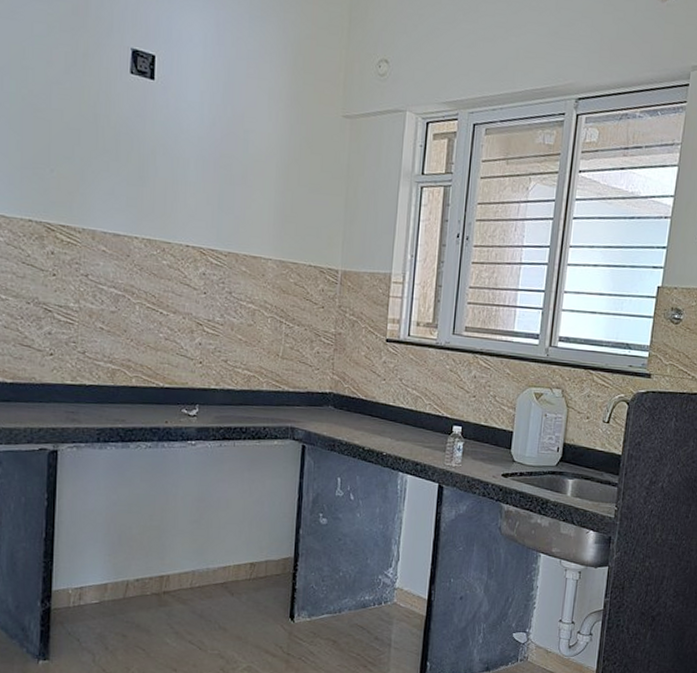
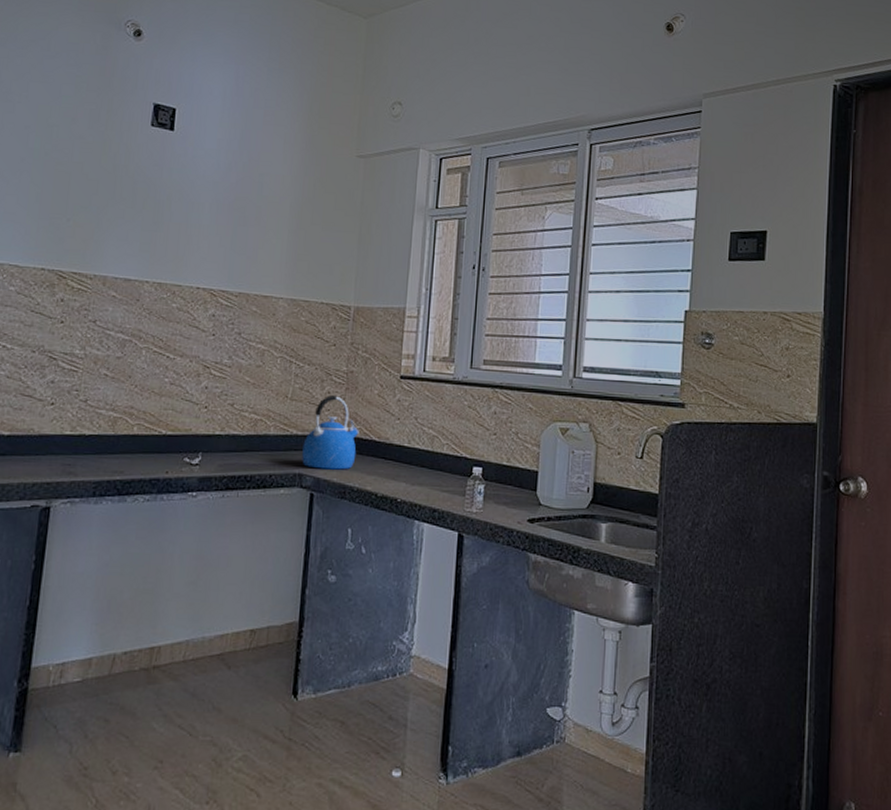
kettle: none [294,355,347,425] -> present [302,395,359,470]

